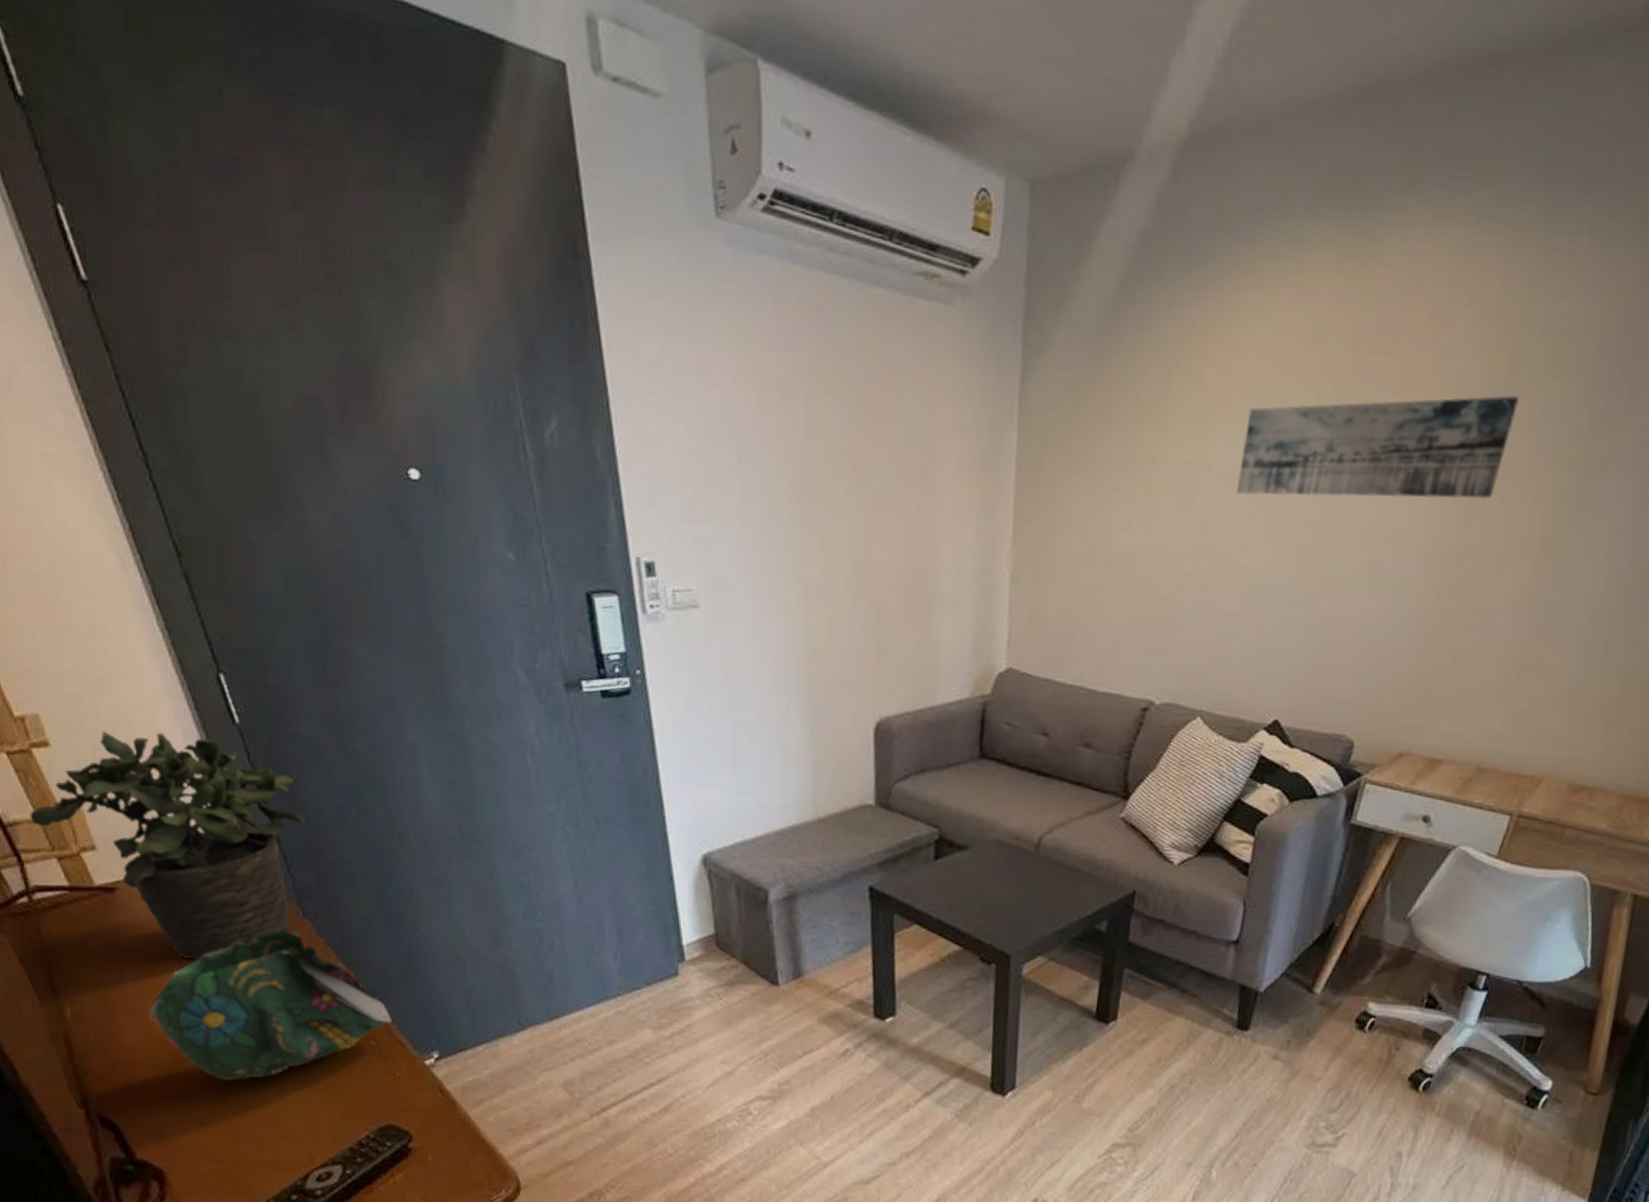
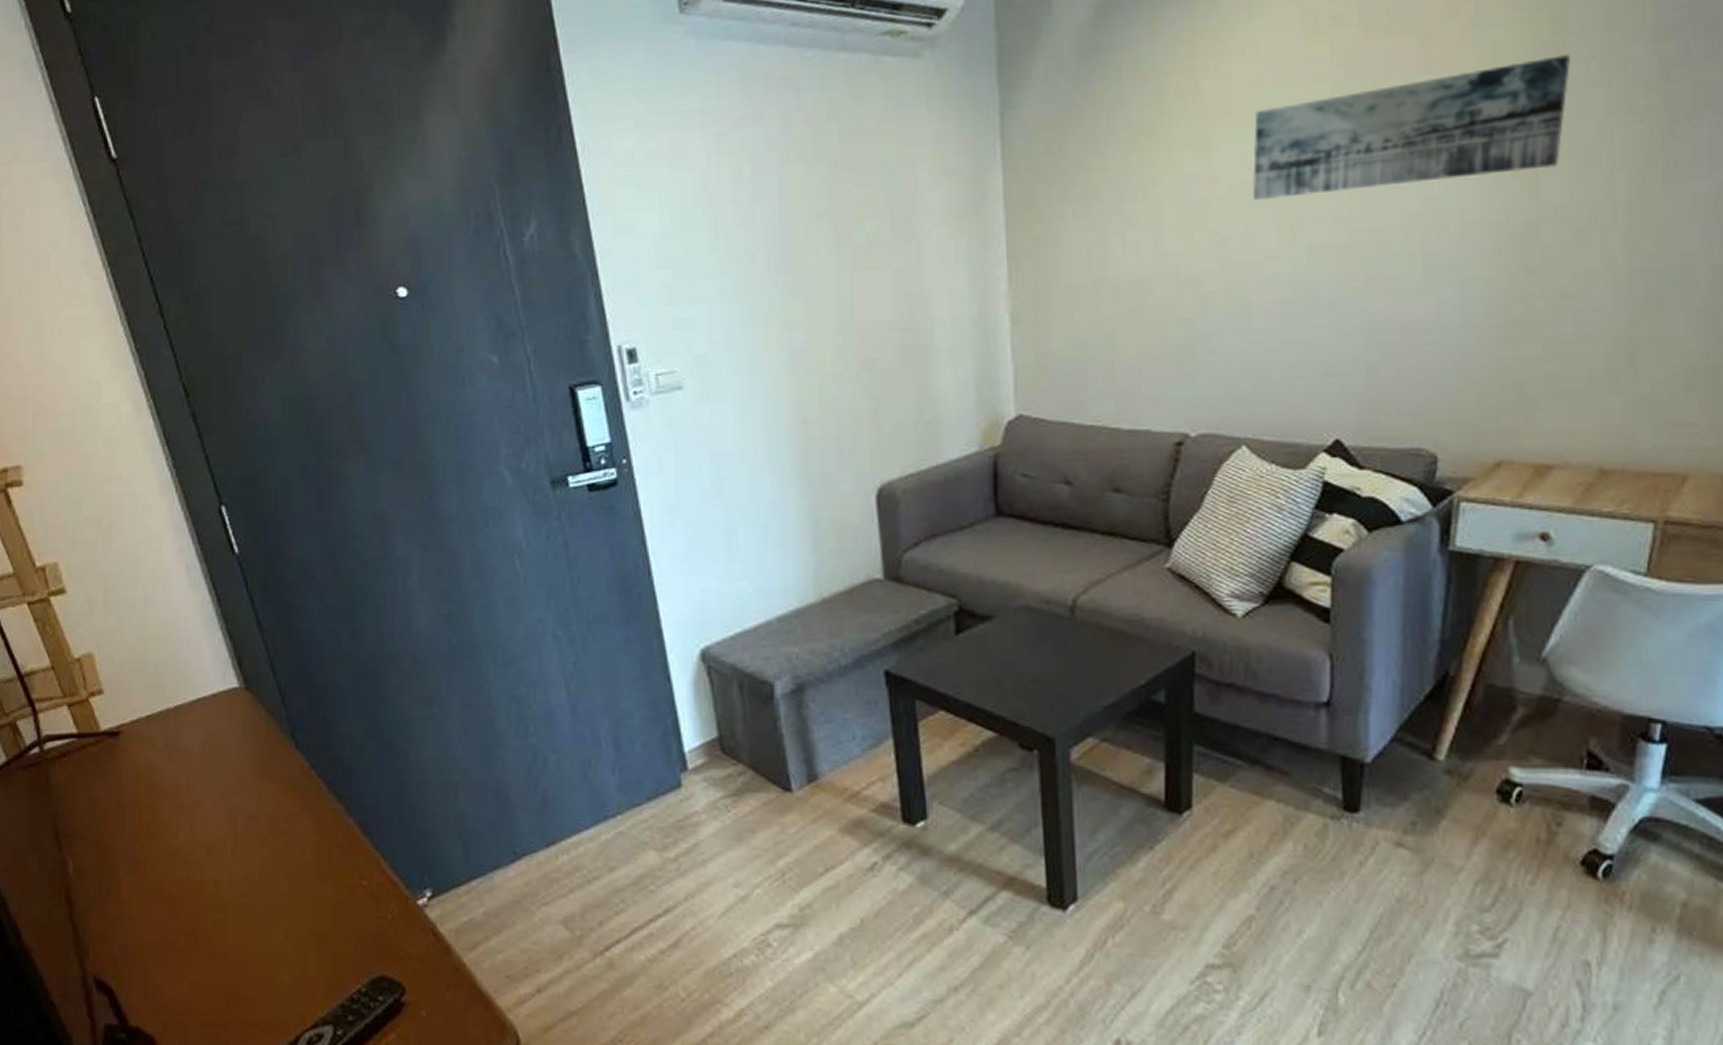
potted plant: present [30,731,305,960] -> none [45,570,299,803]
decorative bowl: present [148,928,392,1082] -> none [146,763,383,934]

